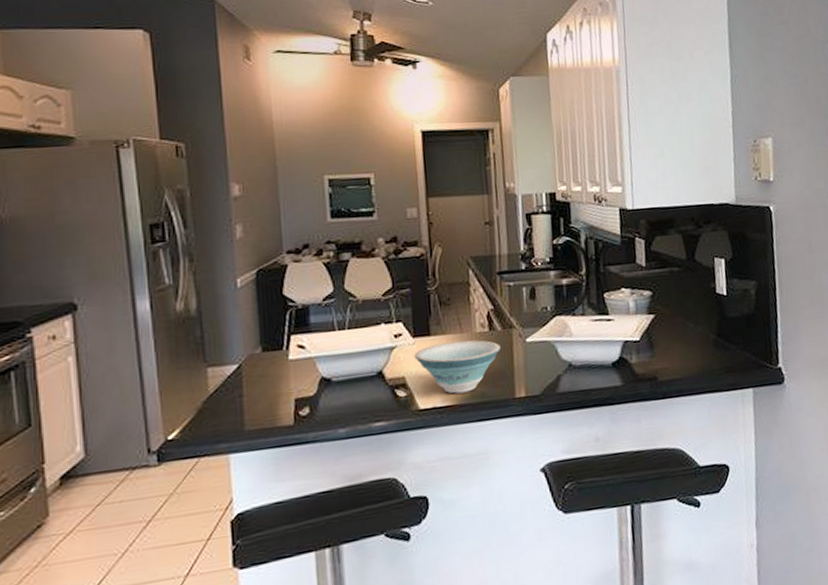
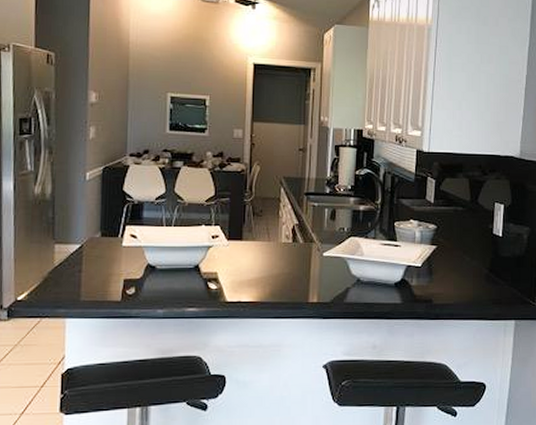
bowl: present [414,340,501,394] -> none [227,248,300,292]

